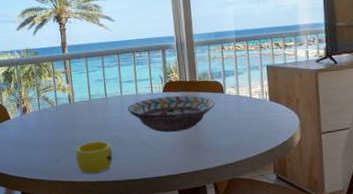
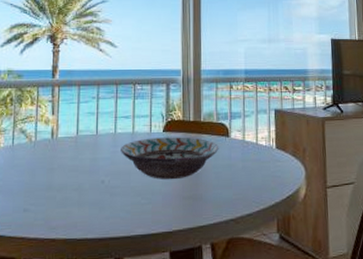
cup: present [75,139,113,174] -> none [49,184,96,229]

